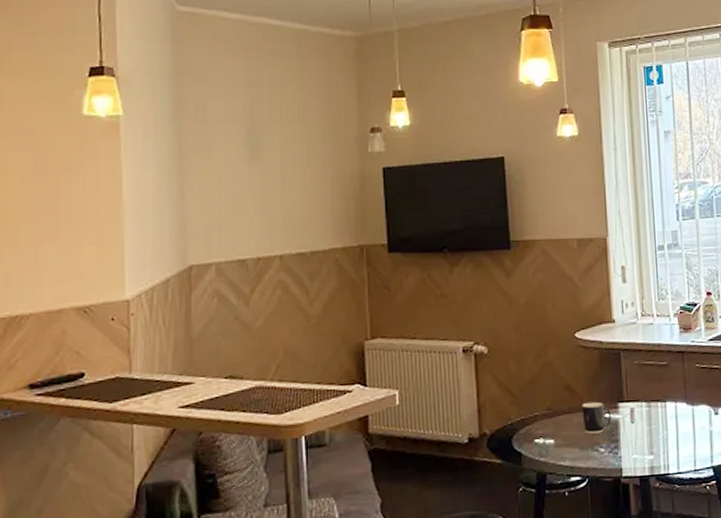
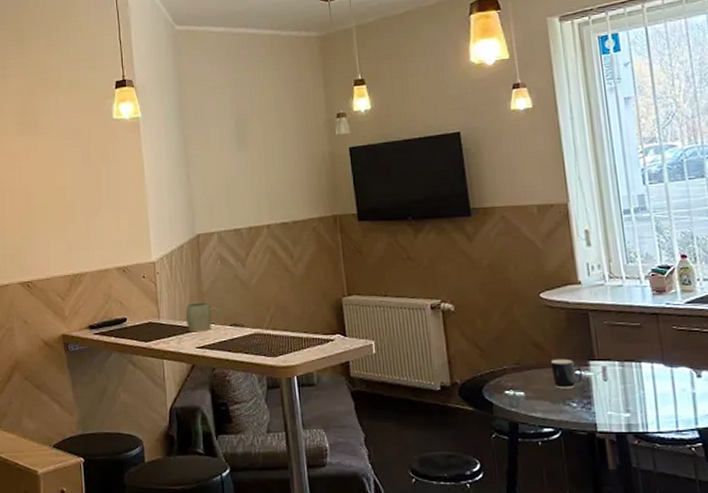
mug: none [167,350,213,389] -> present [185,302,220,333]

